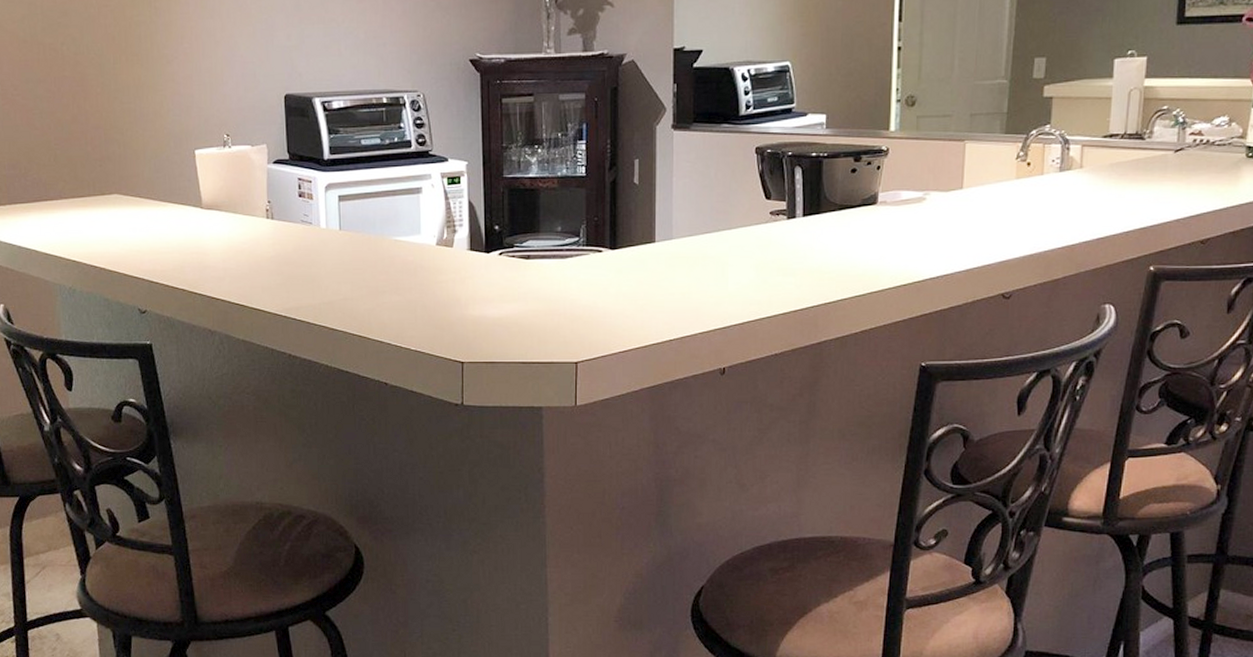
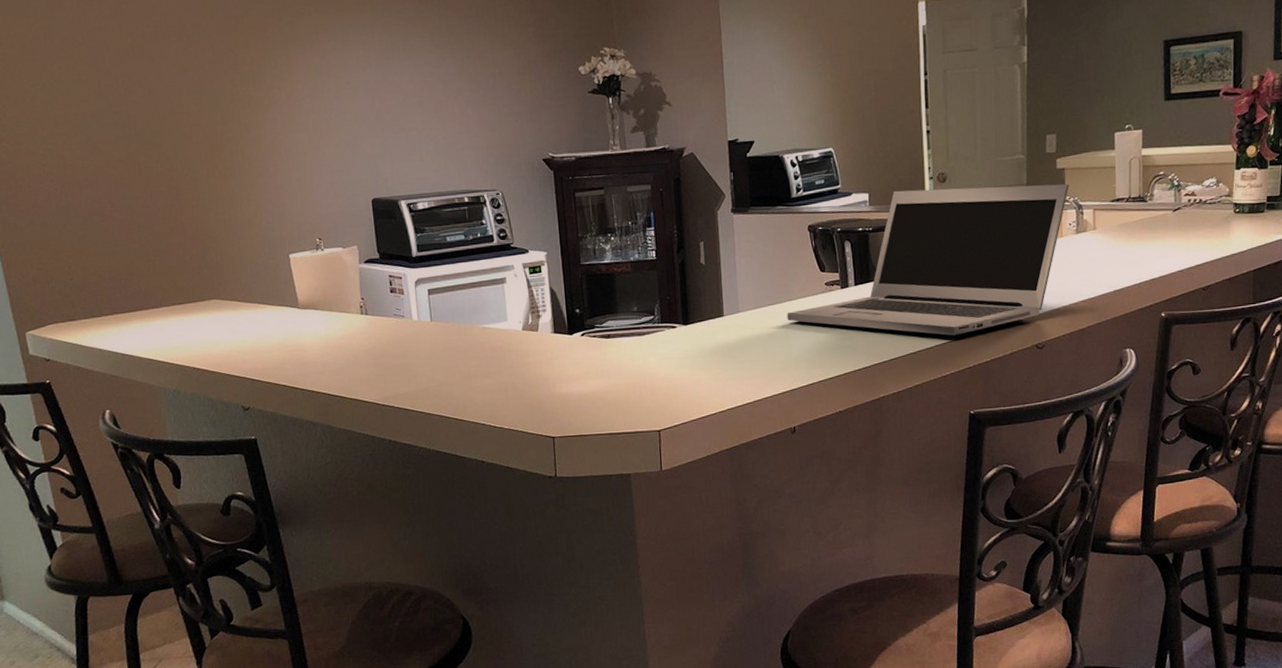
laptop: none [725,113,1056,279] -> present [787,183,1069,336]

